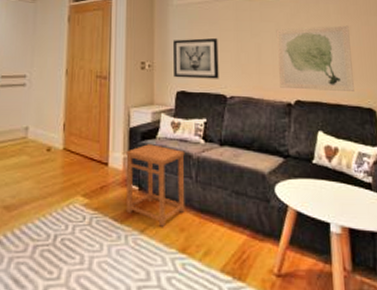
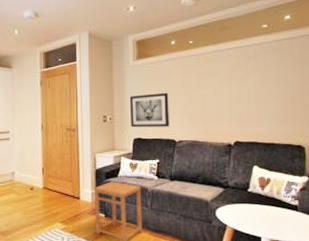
wall art: present [276,25,354,93] -> none [219,75,286,133]

